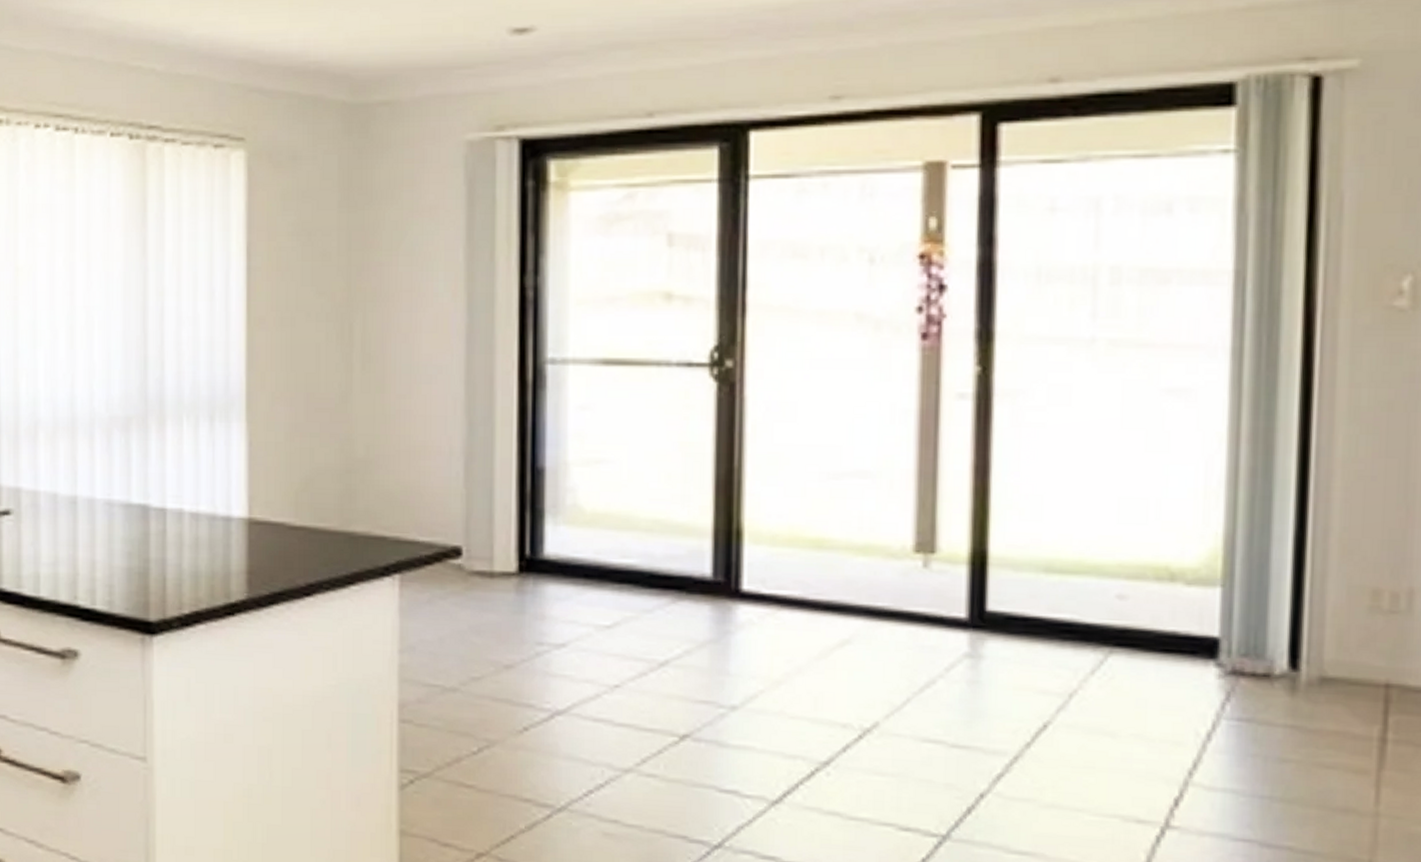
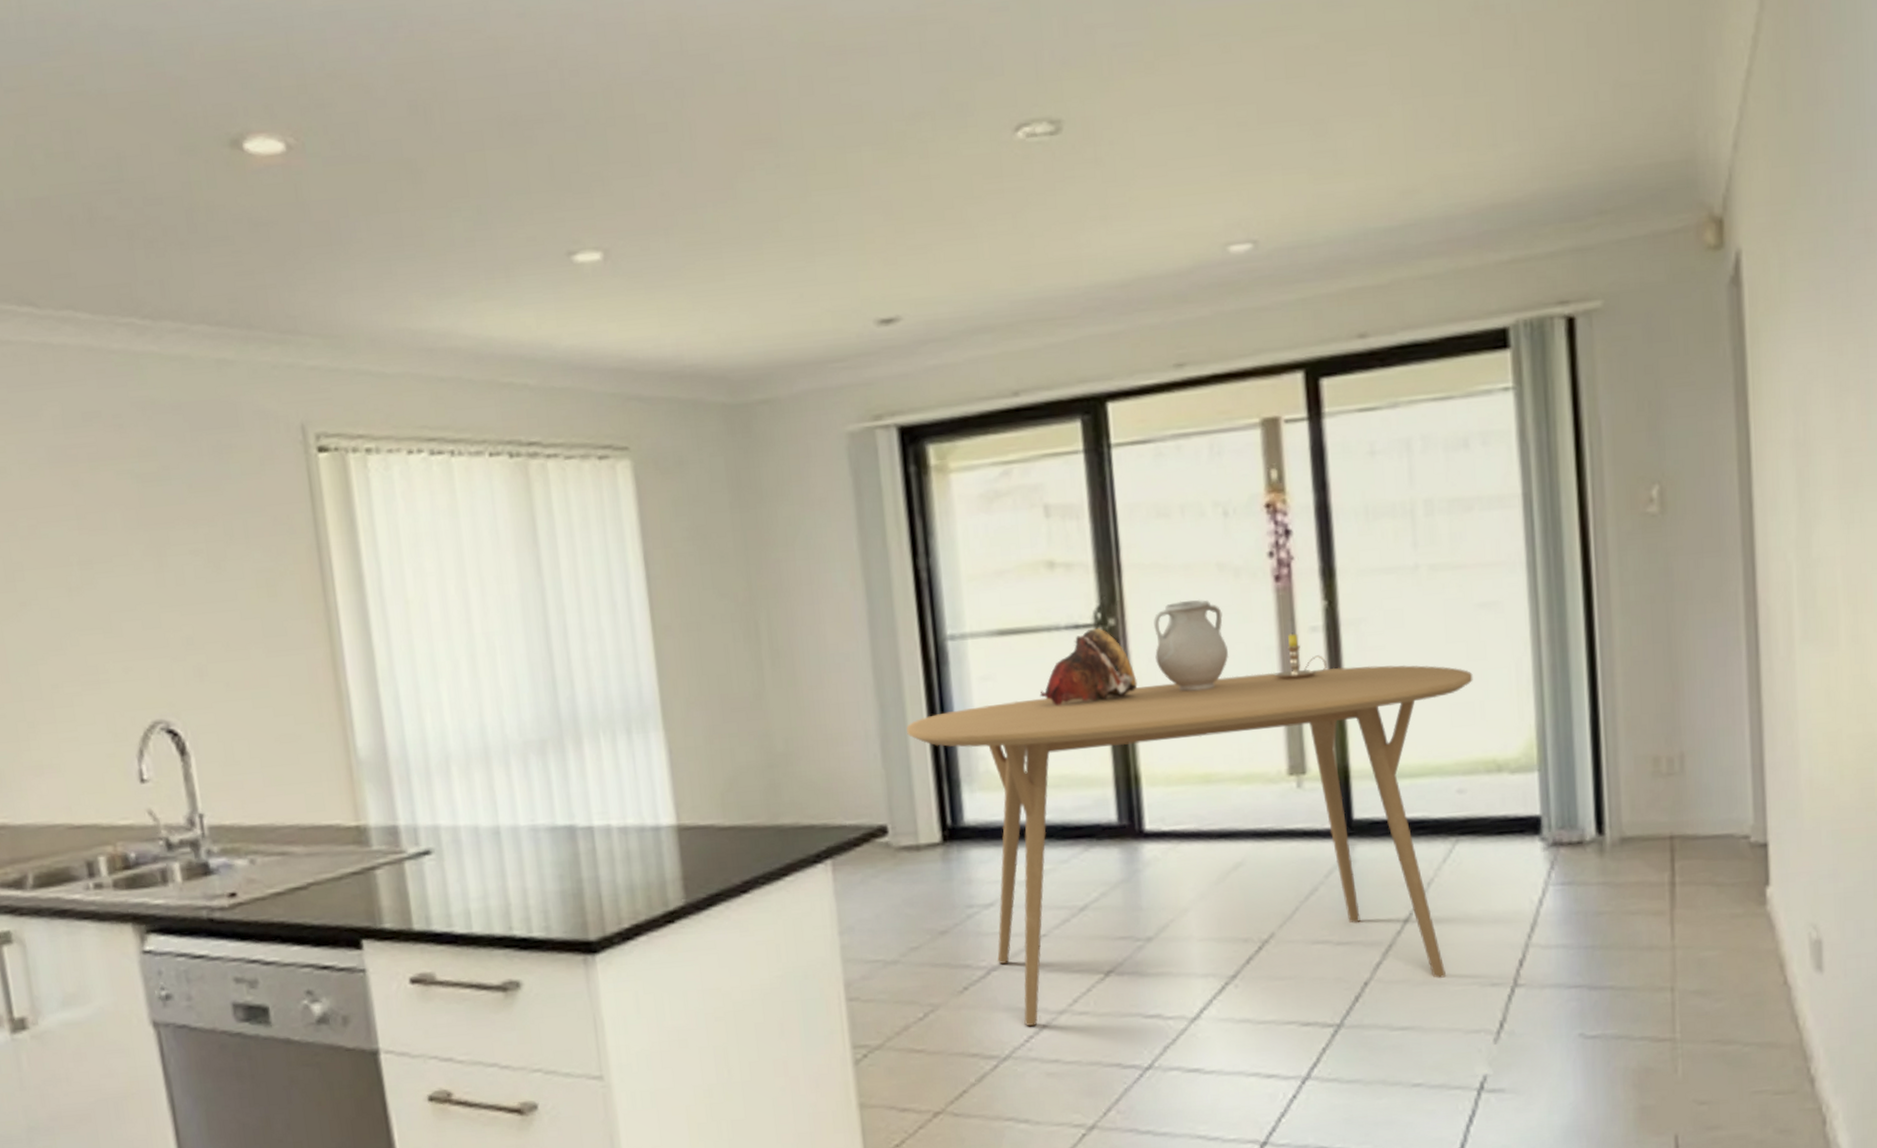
dining table: none [494,435,1150,804] -> present [906,665,1473,1026]
decorative bowl: none [641,368,751,446] -> present [1040,627,1138,706]
vase: none [774,349,858,448] -> present [1153,599,1228,692]
candlestick: none [908,397,973,449] -> present [1273,632,1327,680]

